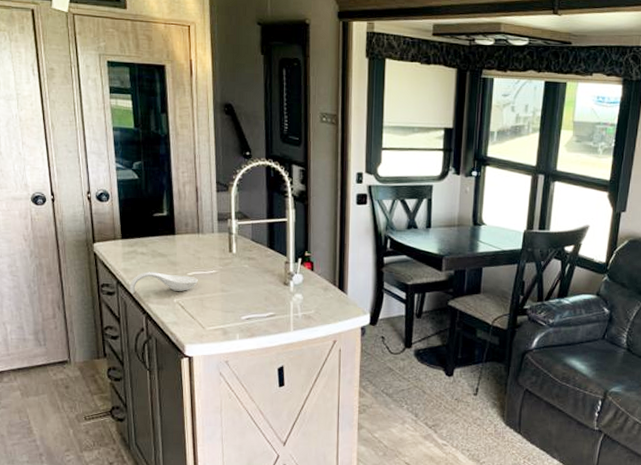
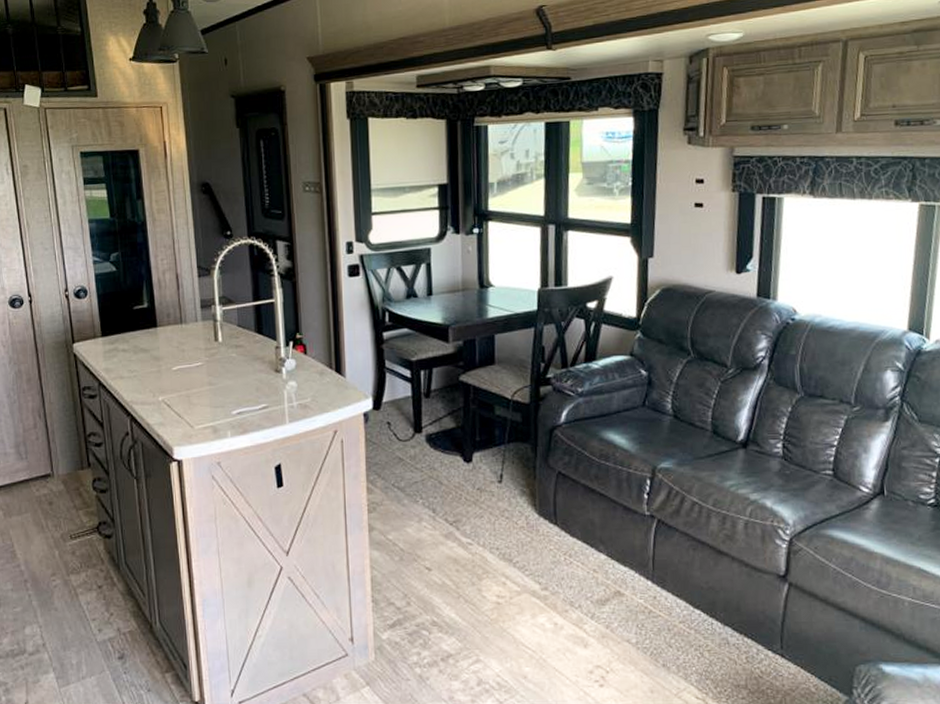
spoon rest: present [129,272,198,294] -> none [111,369,183,395]

